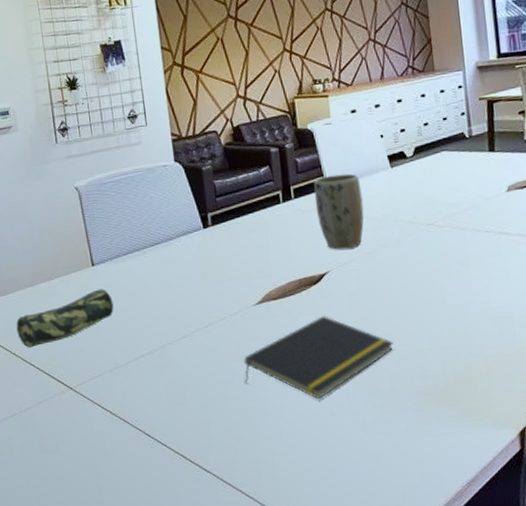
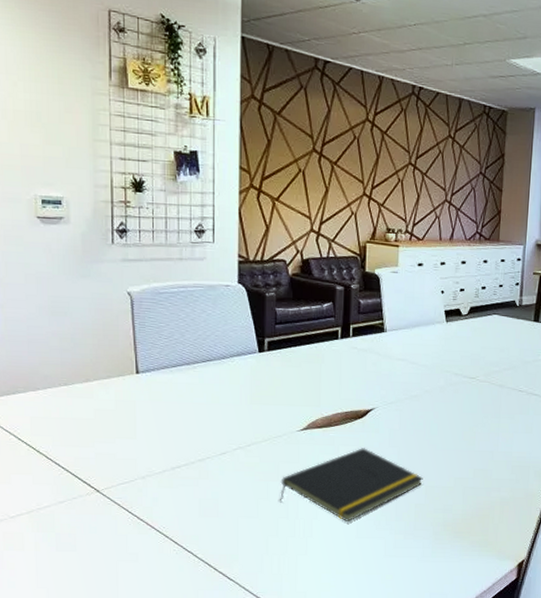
pencil case: present [16,289,114,348] -> none [43,397,154,447]
plant pot: present [314,173,364,250] -> none [371,320,417,390]

